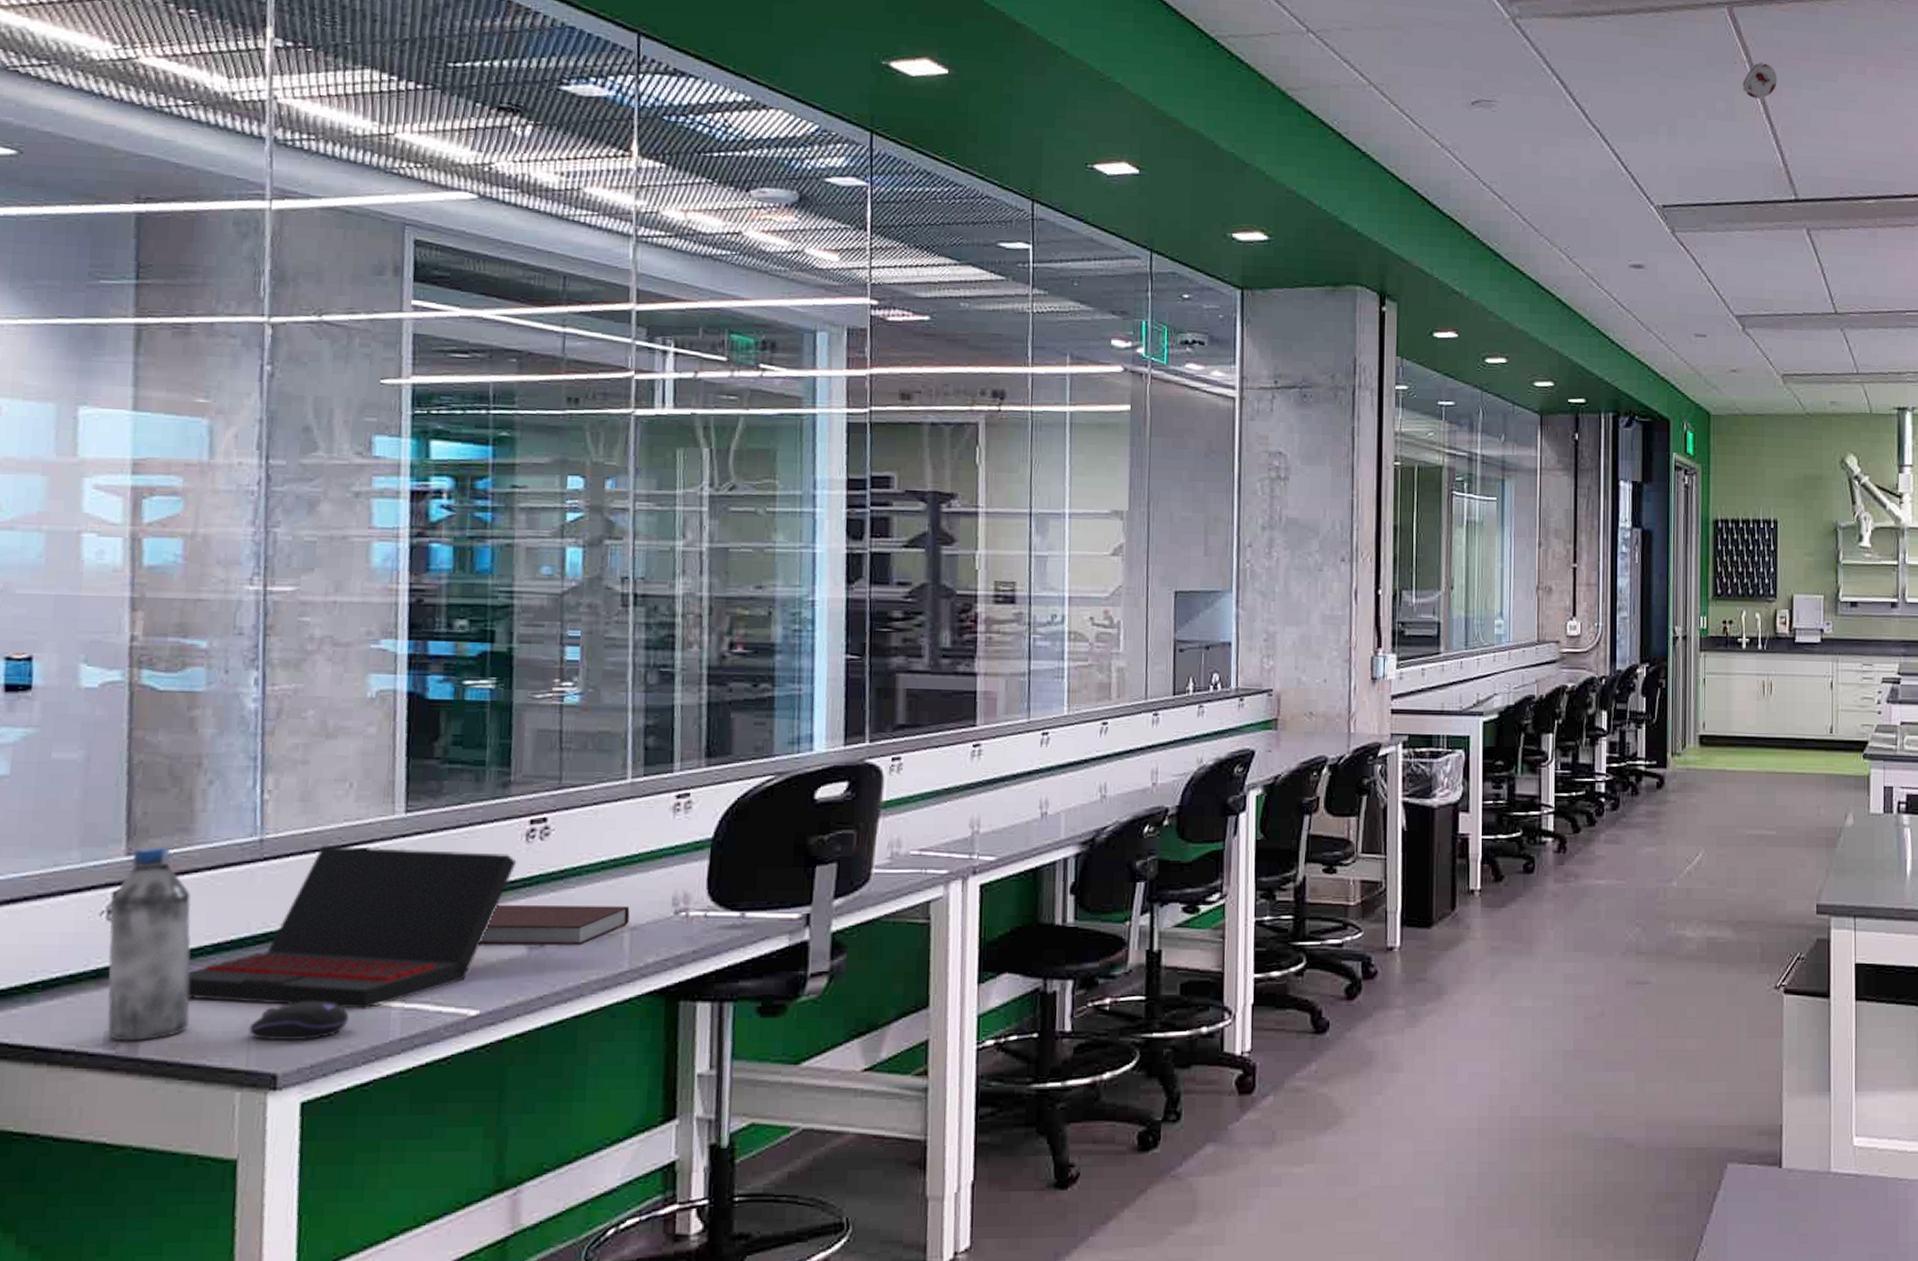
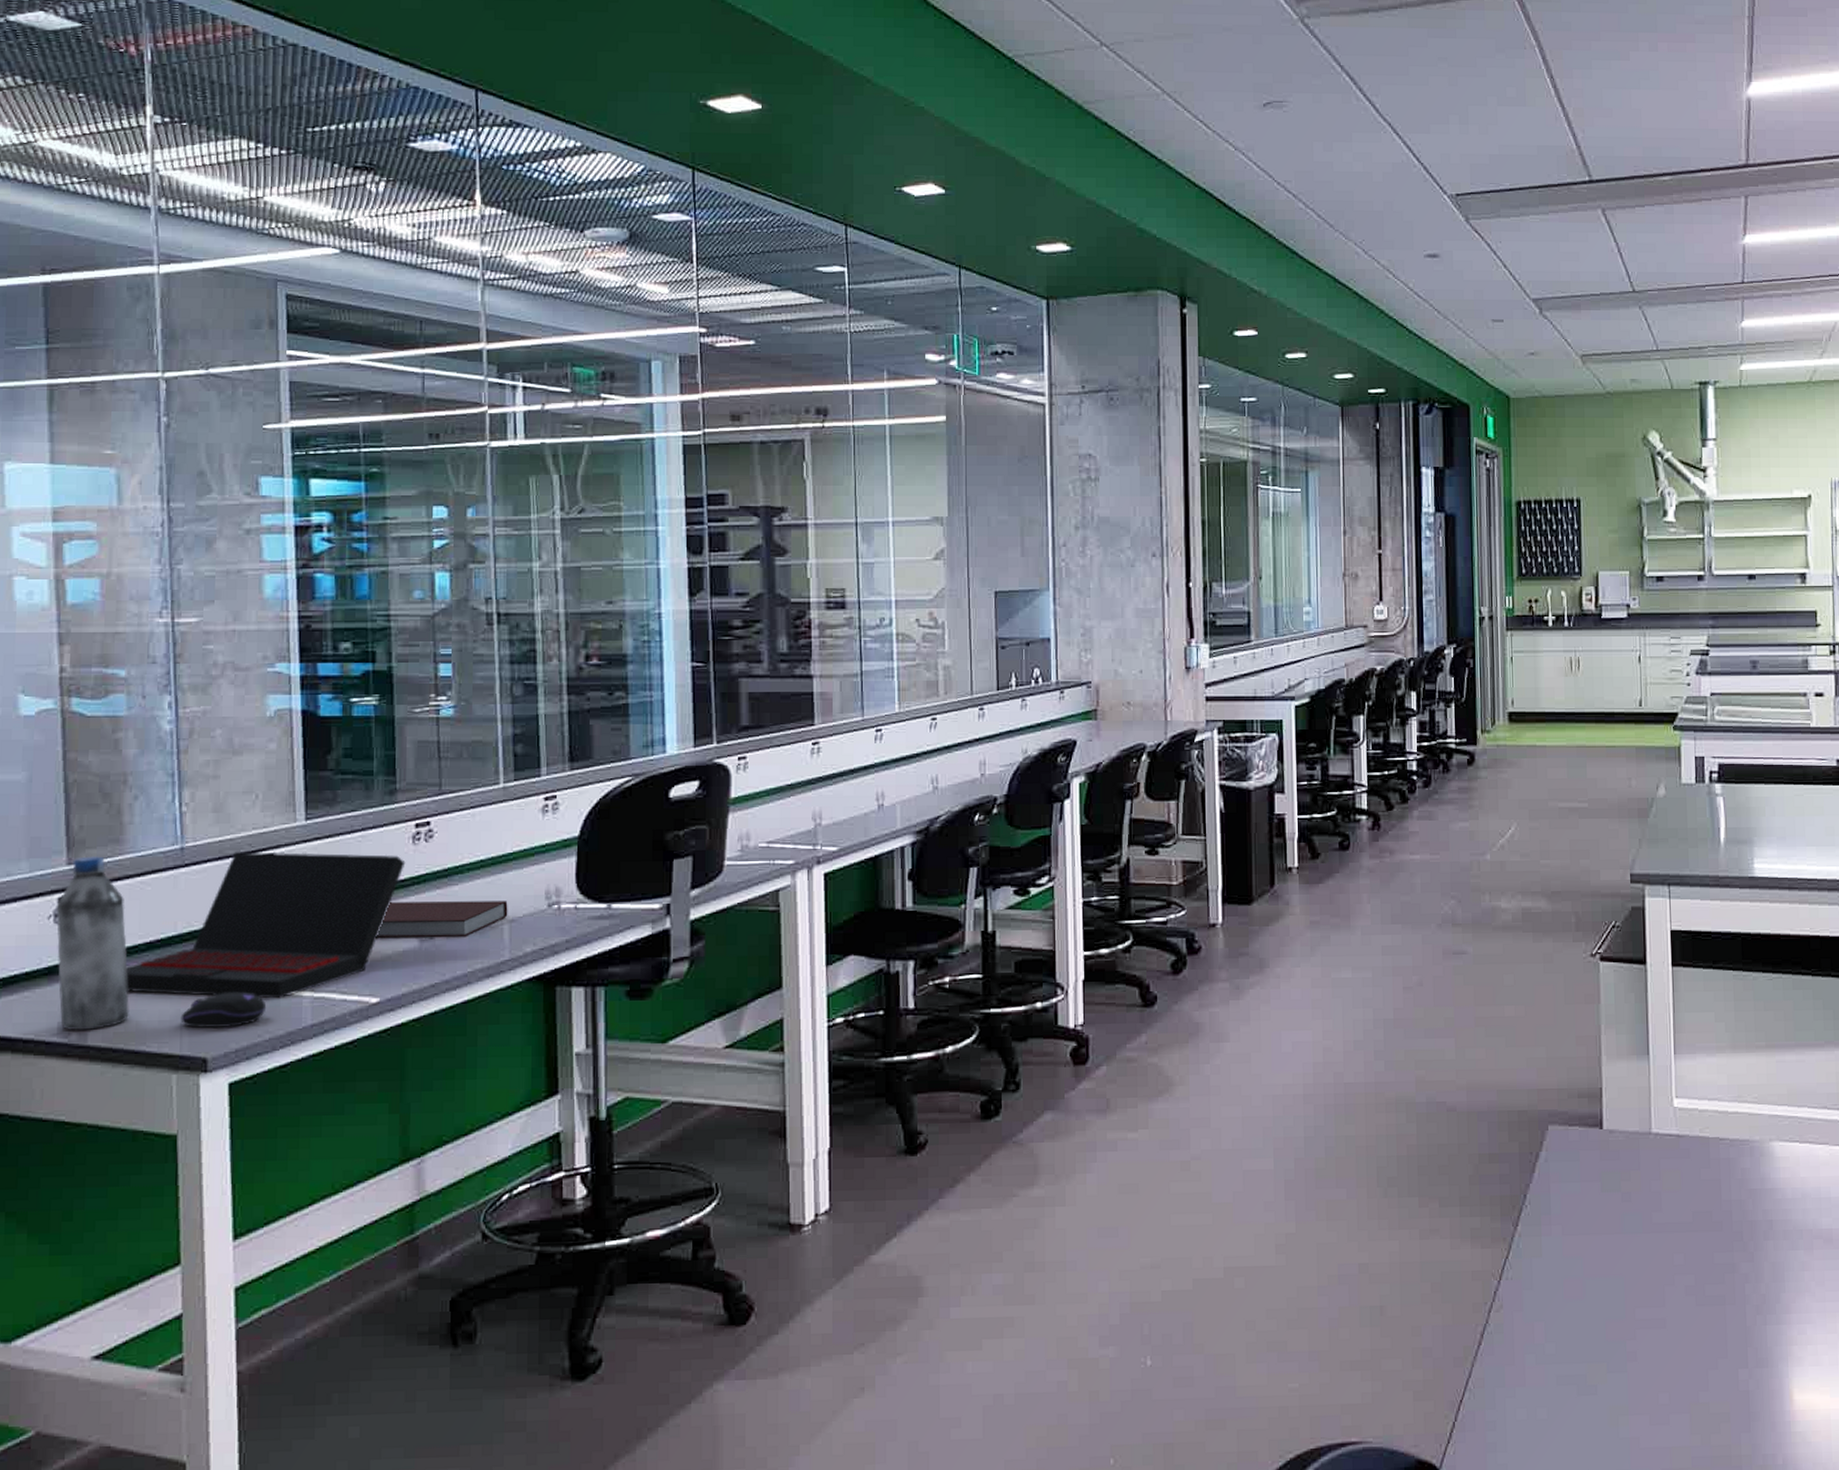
smoke detector: present [1742,62,1777,99] -> none [1532,45,1568,82]

